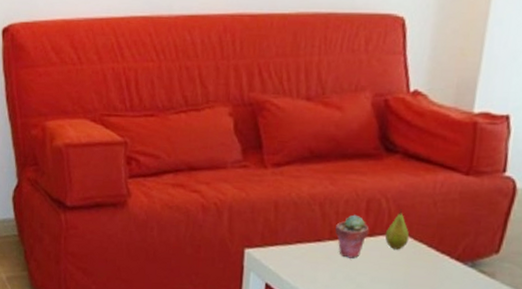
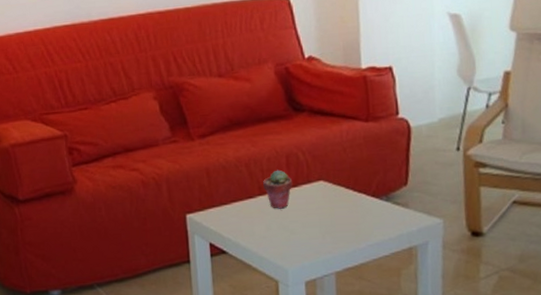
fruit: present [385,209,410,250] -> none [307,159,329,195]

